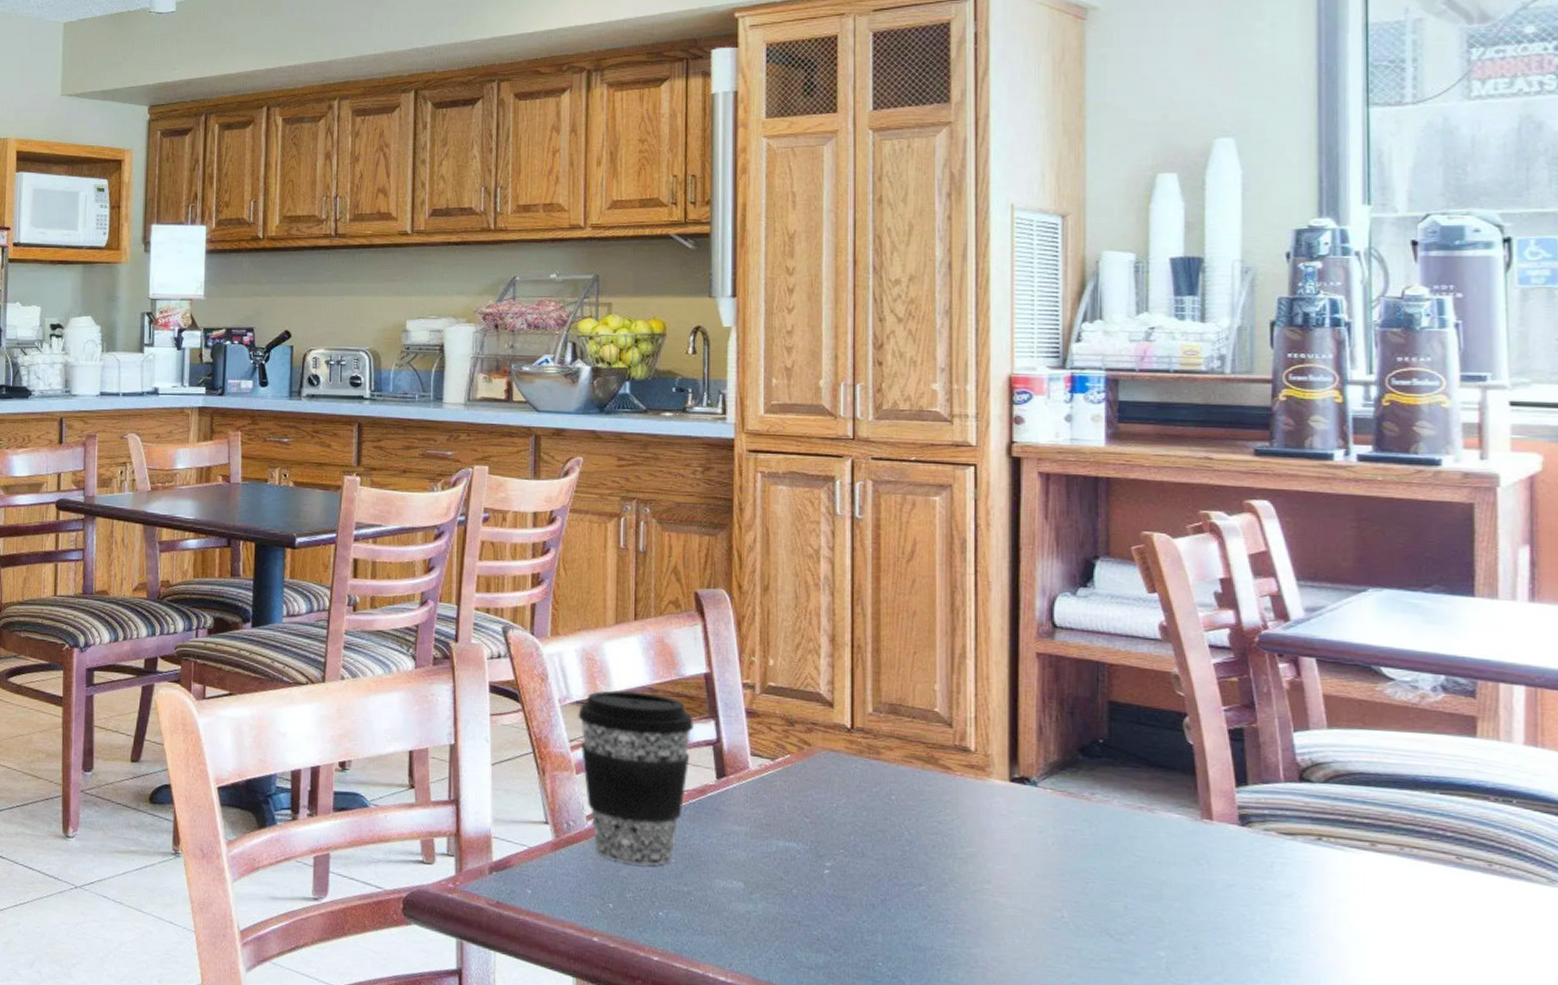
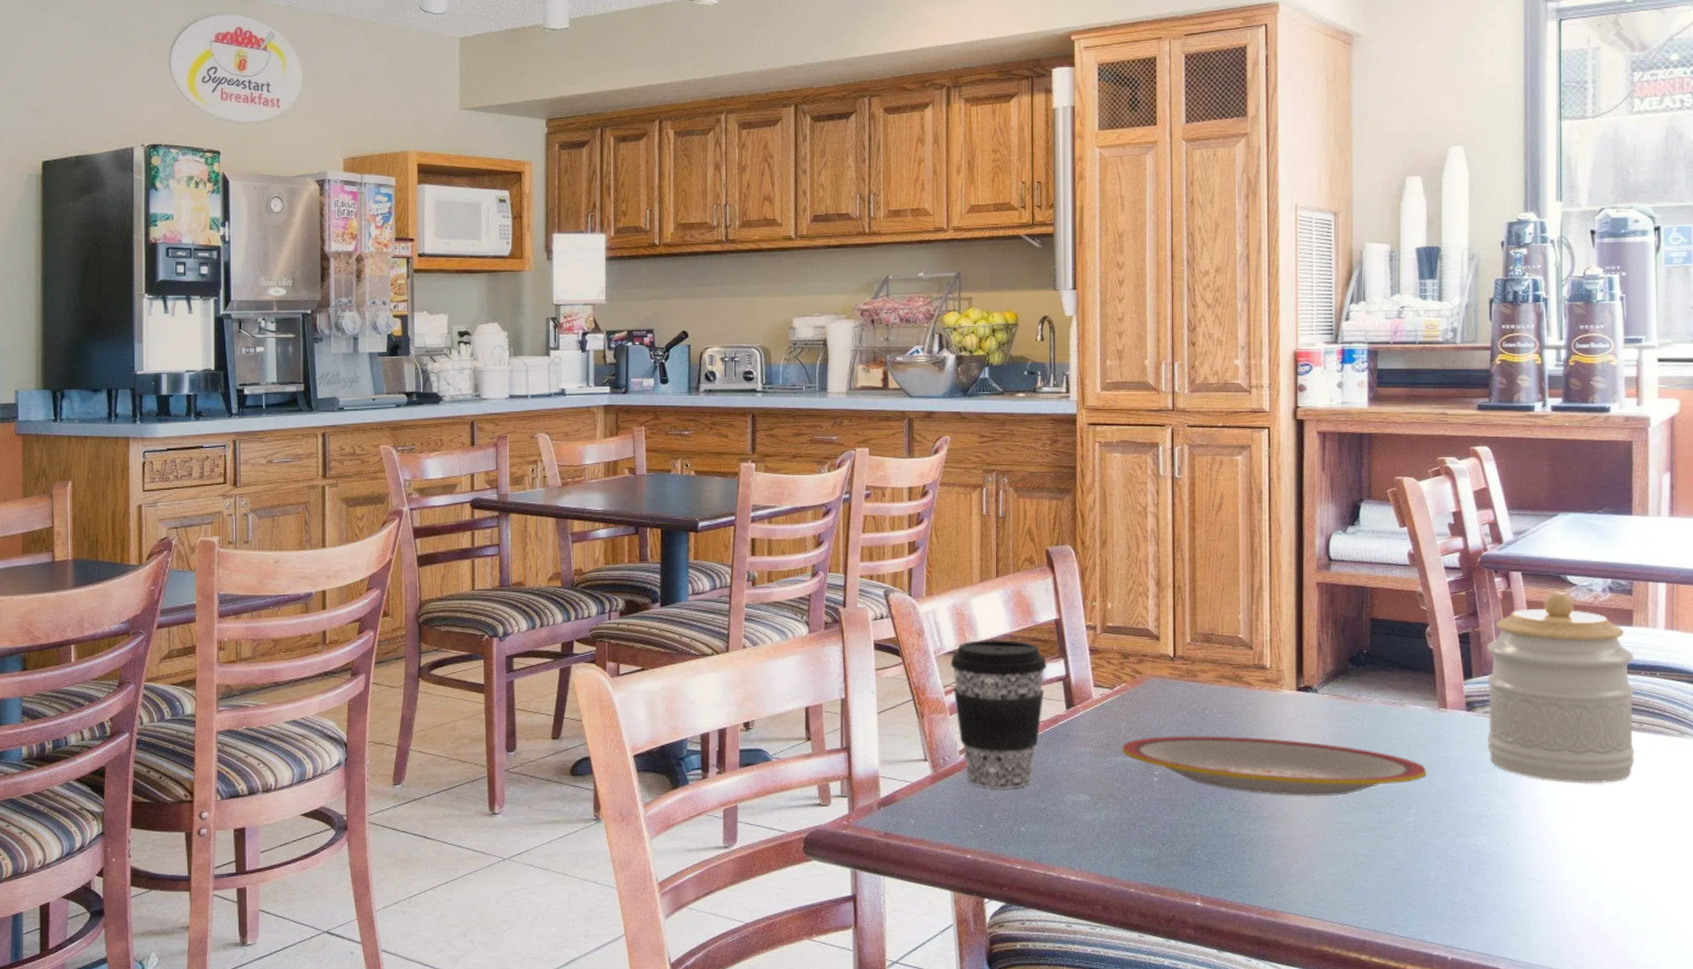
plate: none [785,821,1185,915] -> present [1122,735,1427,797]
jar: none [1267,685,1481,936] -> present [1486,591,1634,784]

